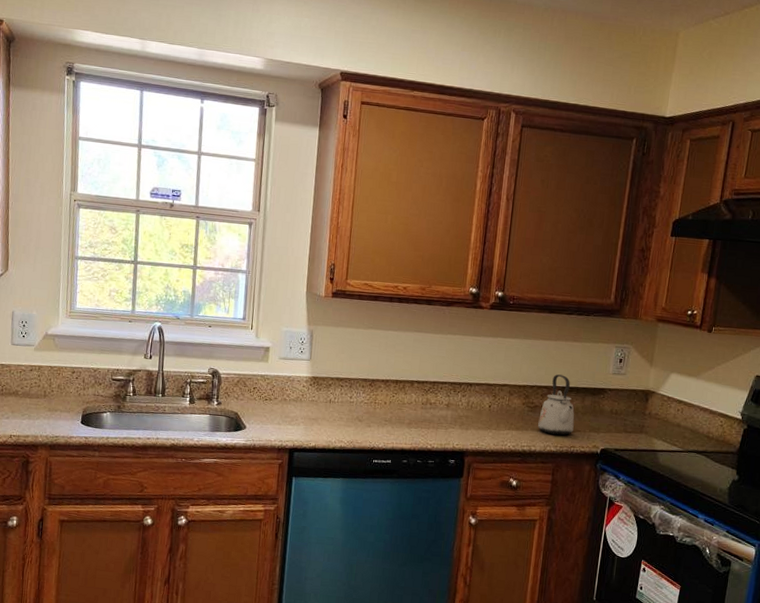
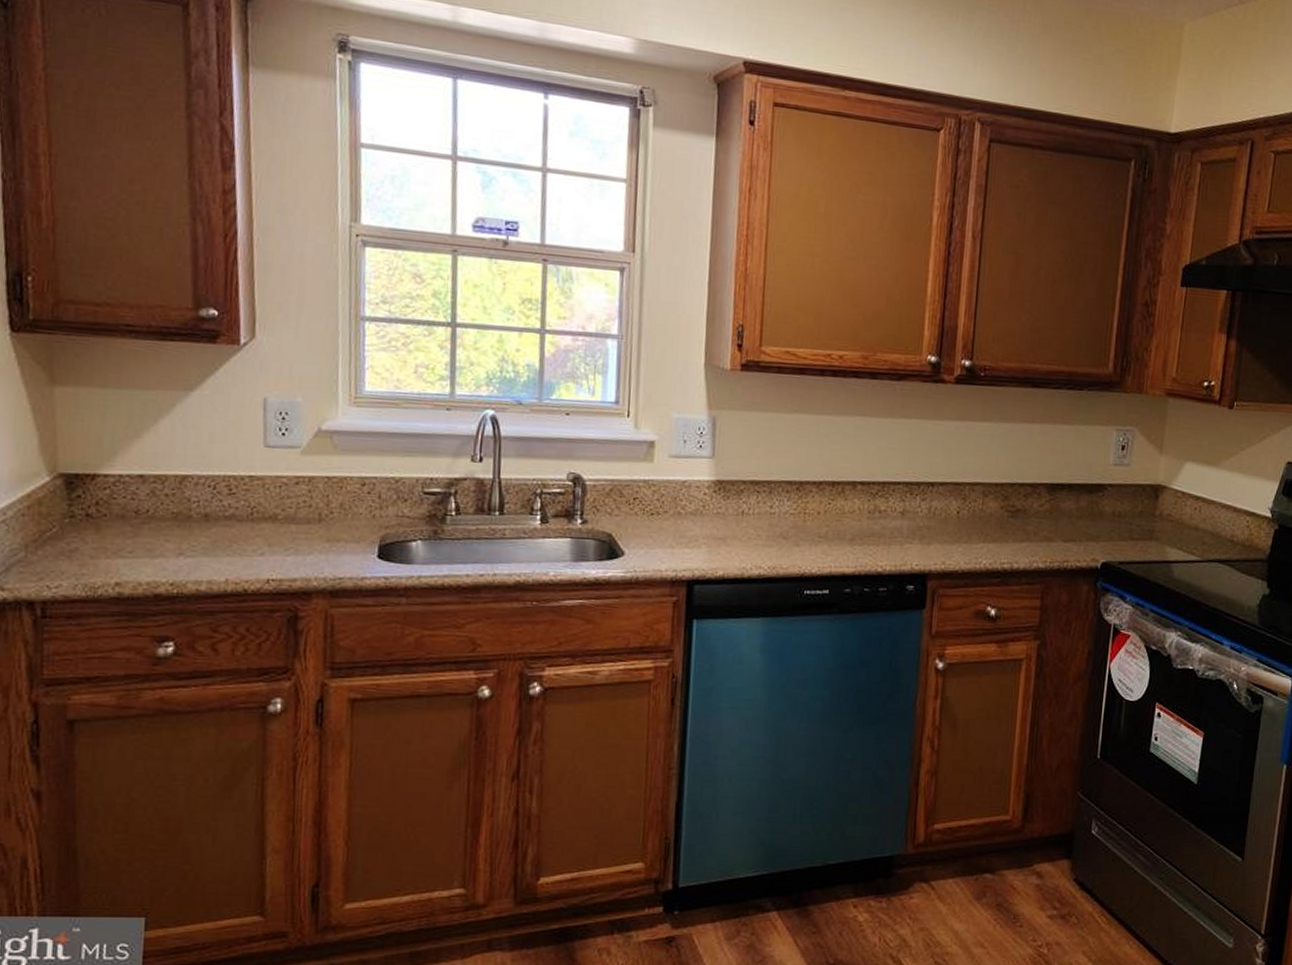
kettle: present [538,374,575,436] -> none [1021,467,1067,548]

